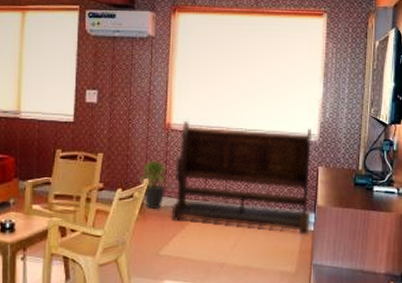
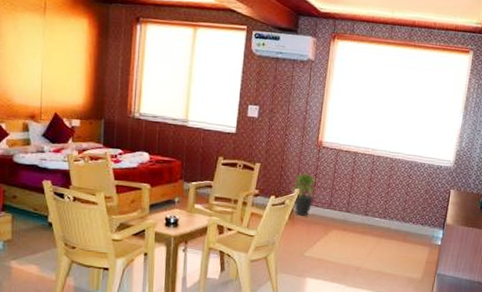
bench: present [171,120,313,235] -> none [317,139,448,249]

